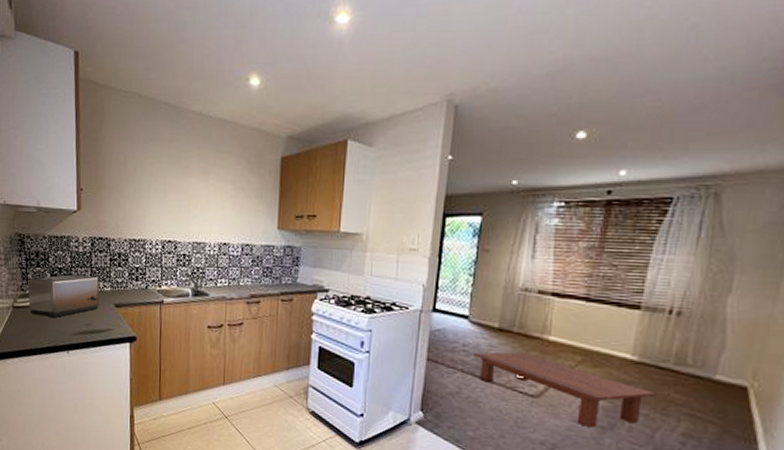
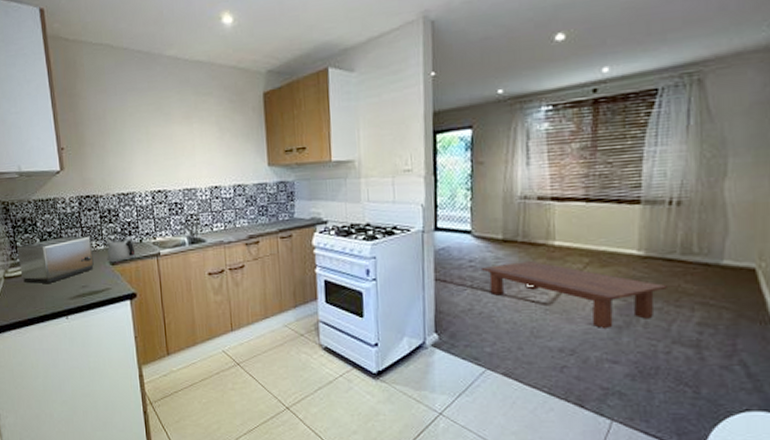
kettle: none [112,274,140,305] -> present [105,230,136,263]

